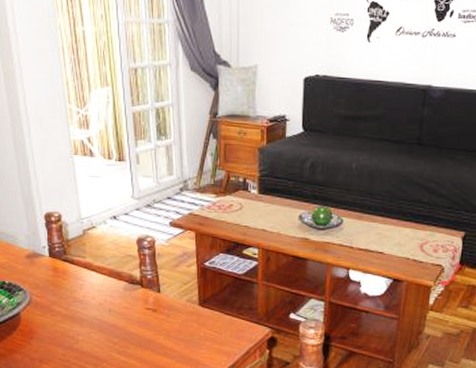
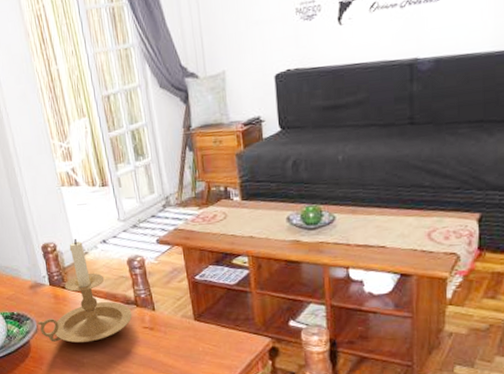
candle holder: none [31,210,136,319] -> present [37,238,133,343]

